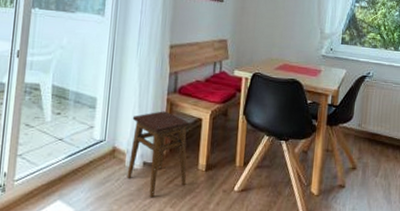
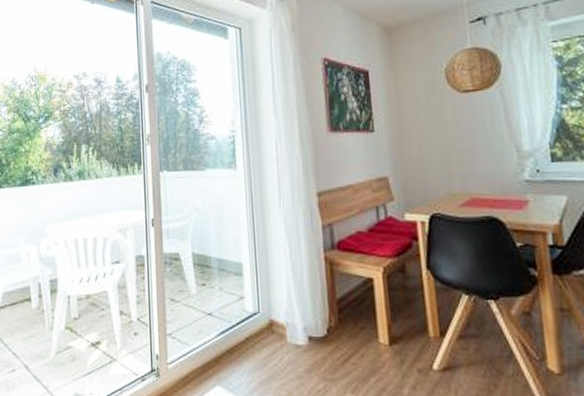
stool: present [127,111,191,198] -> none [286,272,367,381]

